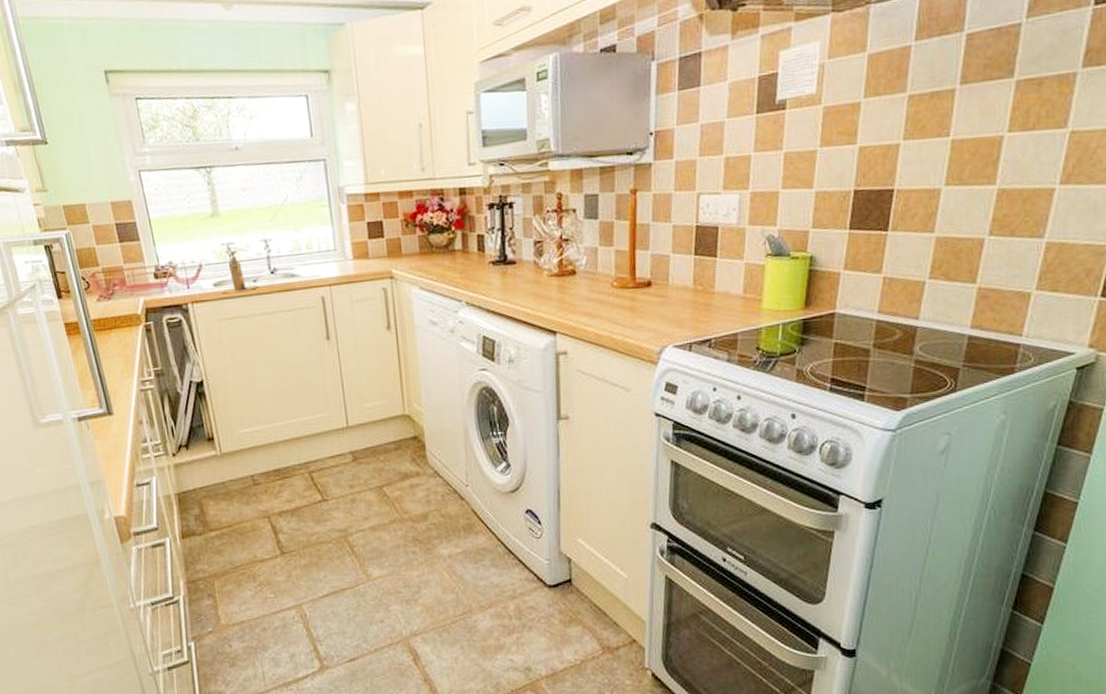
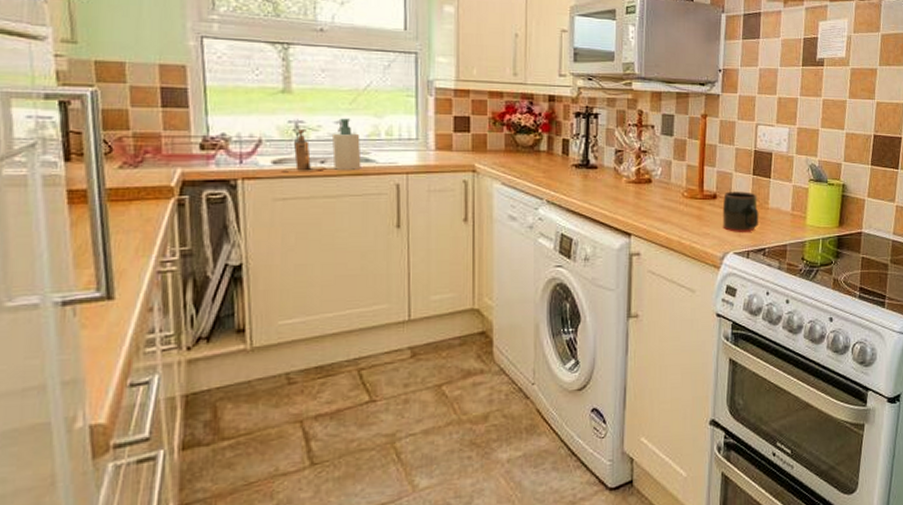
soap bottle: none [259,235,289,289] -> present [331,118,362,171]
mug: none [658,275,703,323] -> present [722,191,759,232]

